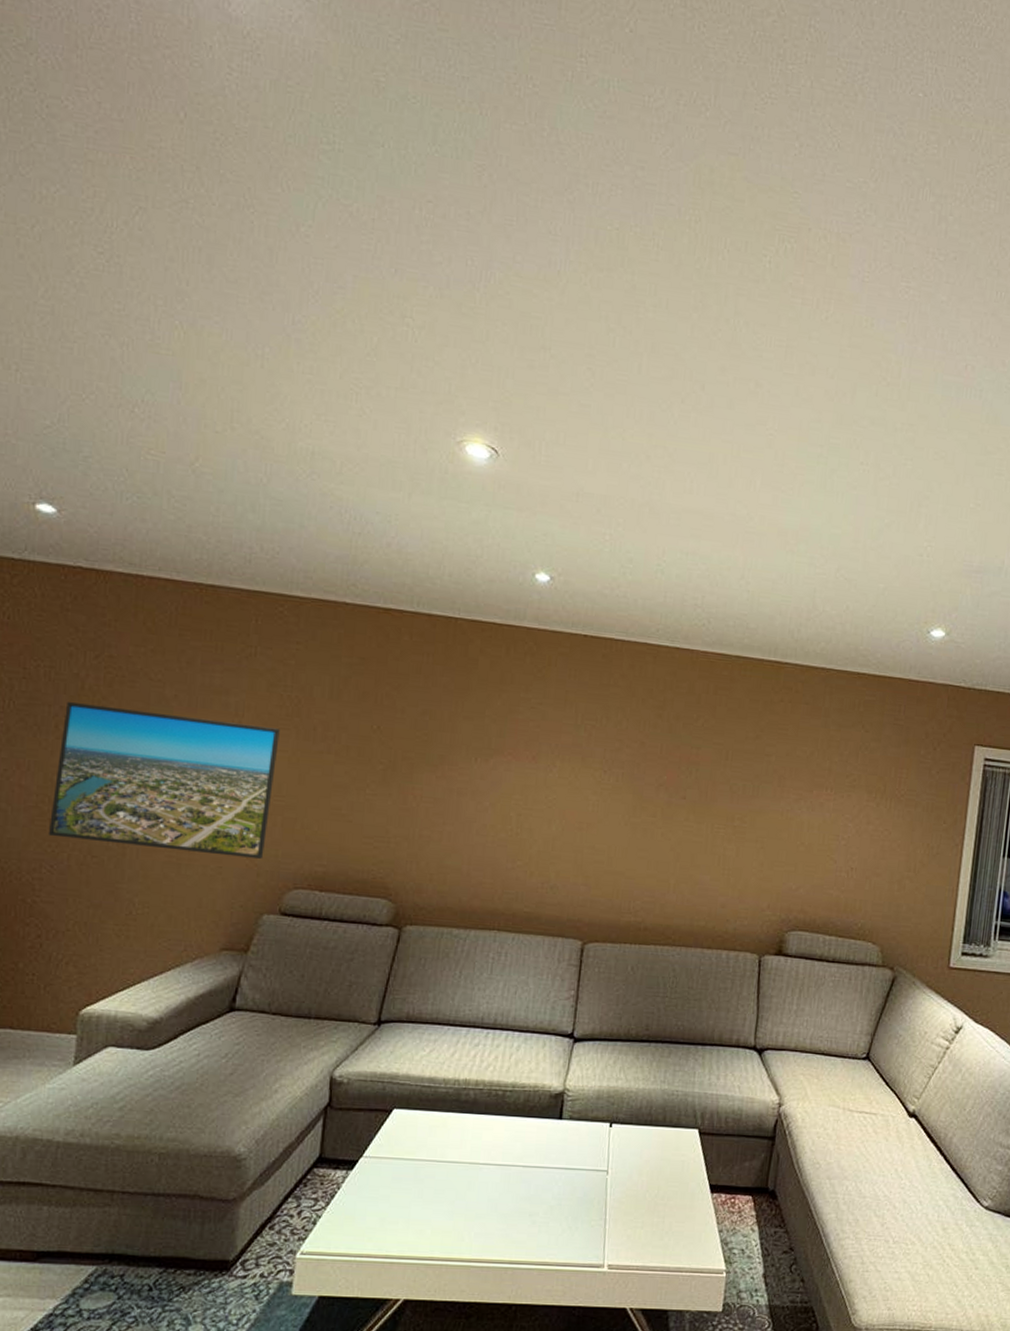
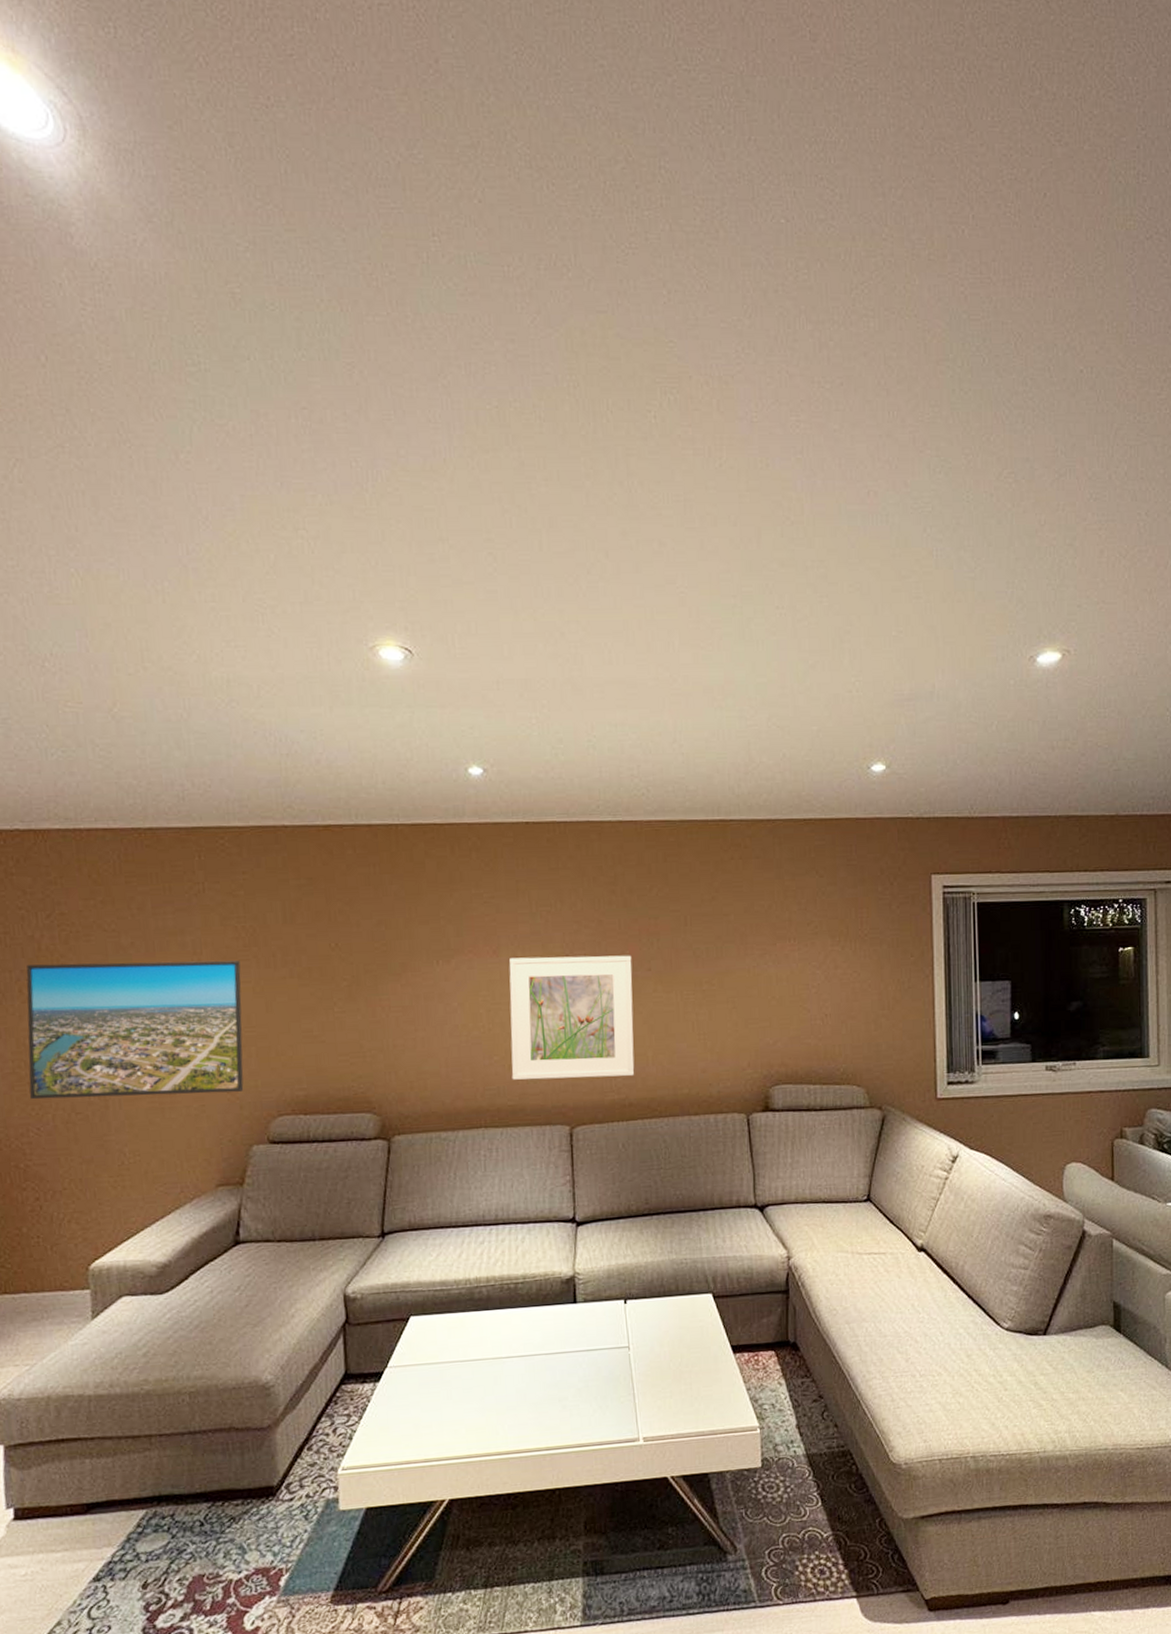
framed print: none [532,766,669,901] -> present [509,955,635,1080]

